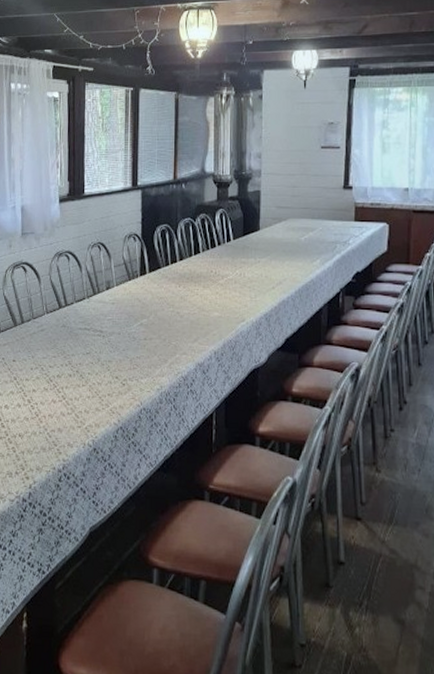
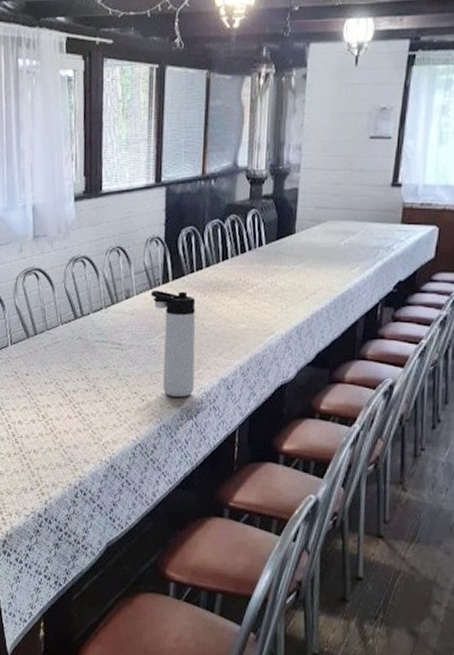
thermos bottle: none [129,282,173,381] -> present [150,291,196,397]

